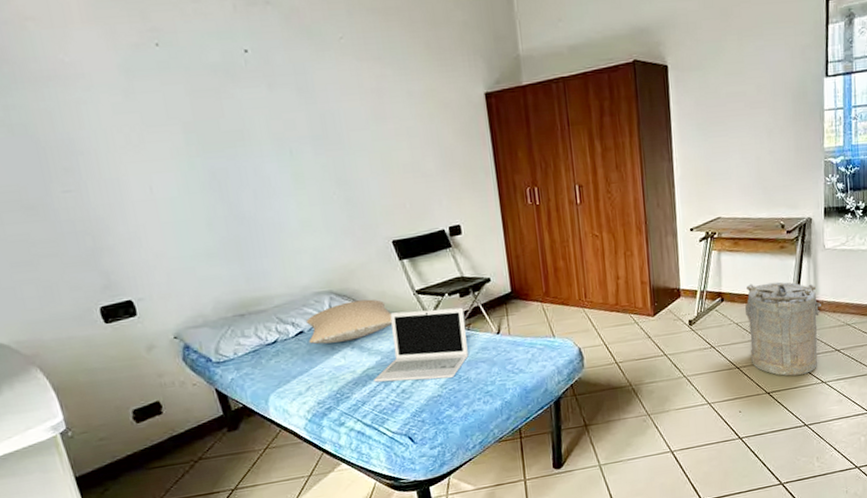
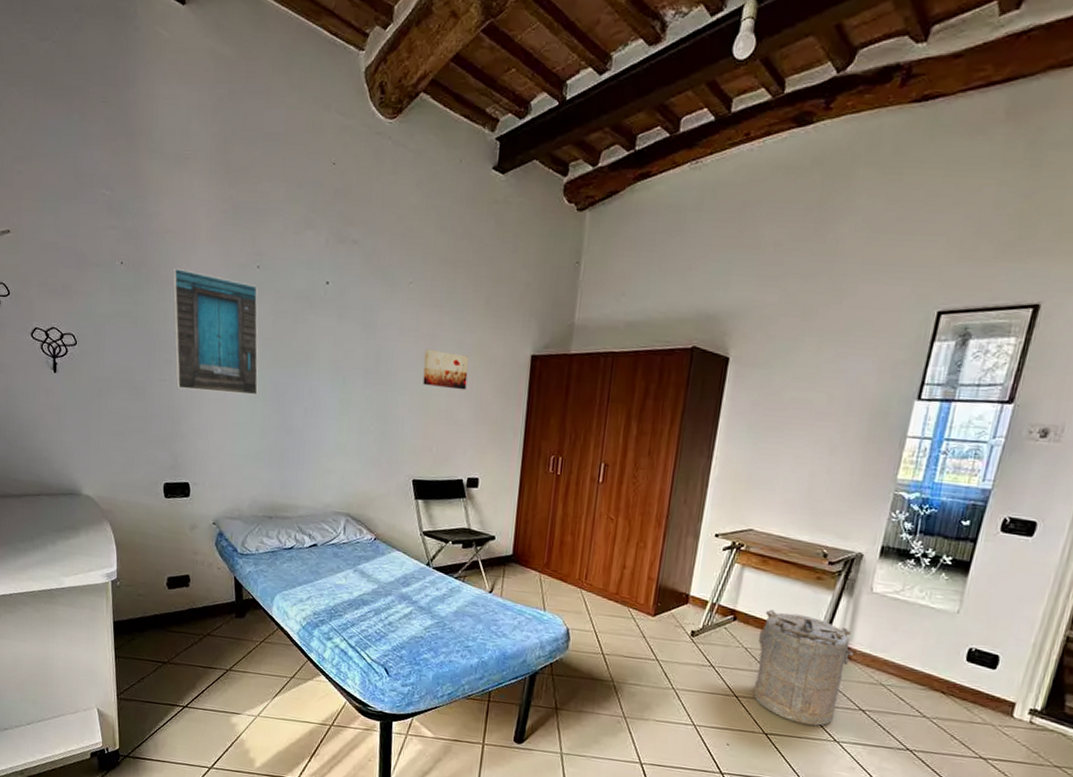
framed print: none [46,59,193,197] -> present [172,267,258,395]
pillow: present [306,299,393,345] -> none [319,527,396,564]
wall art: none [373,103,427,142] -> present [423,349,469,390]
laptop: present [374,307,469,382] -> none [366,547,463,624]

